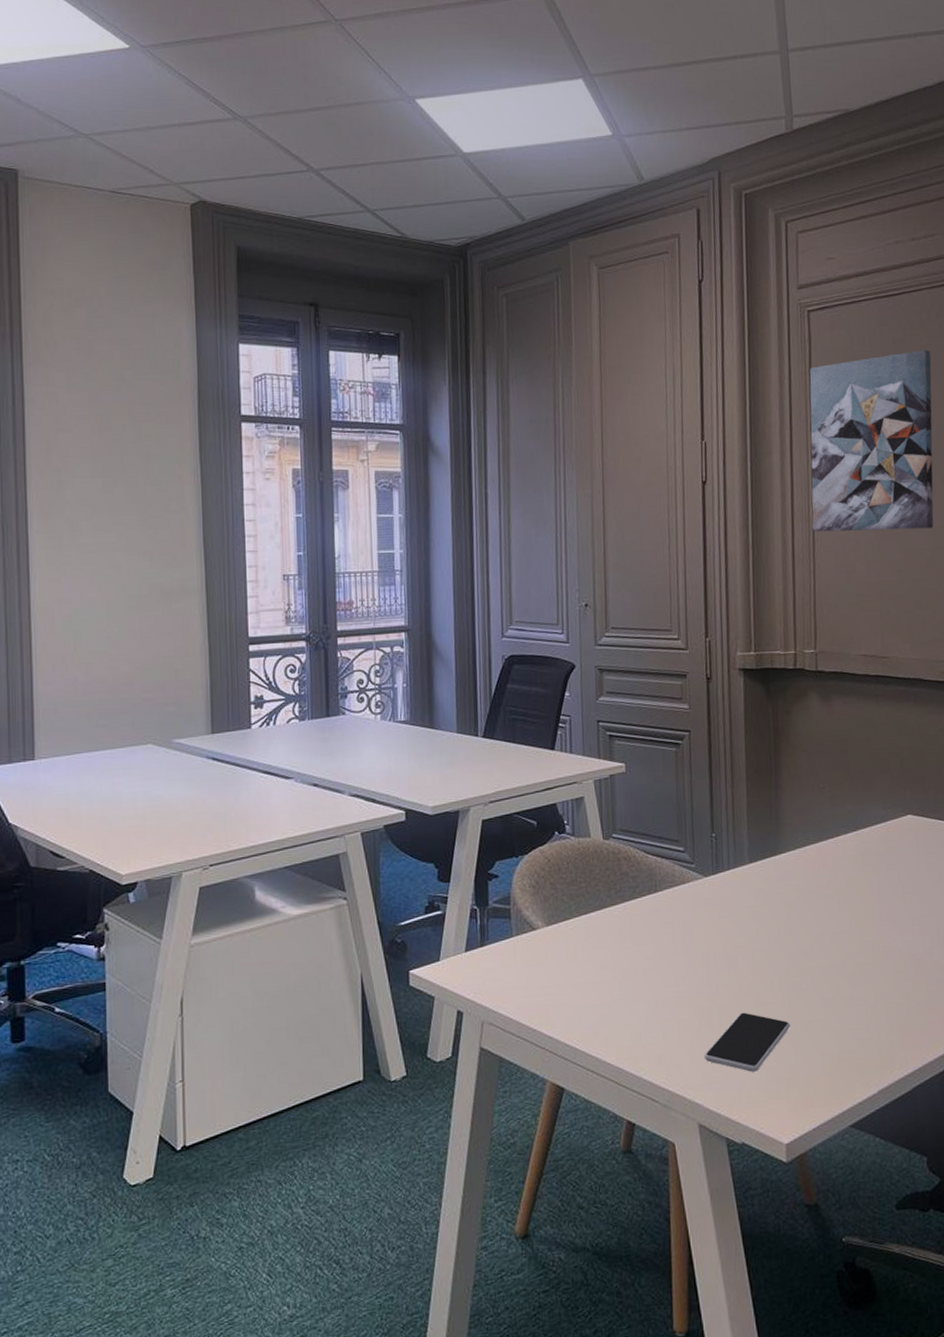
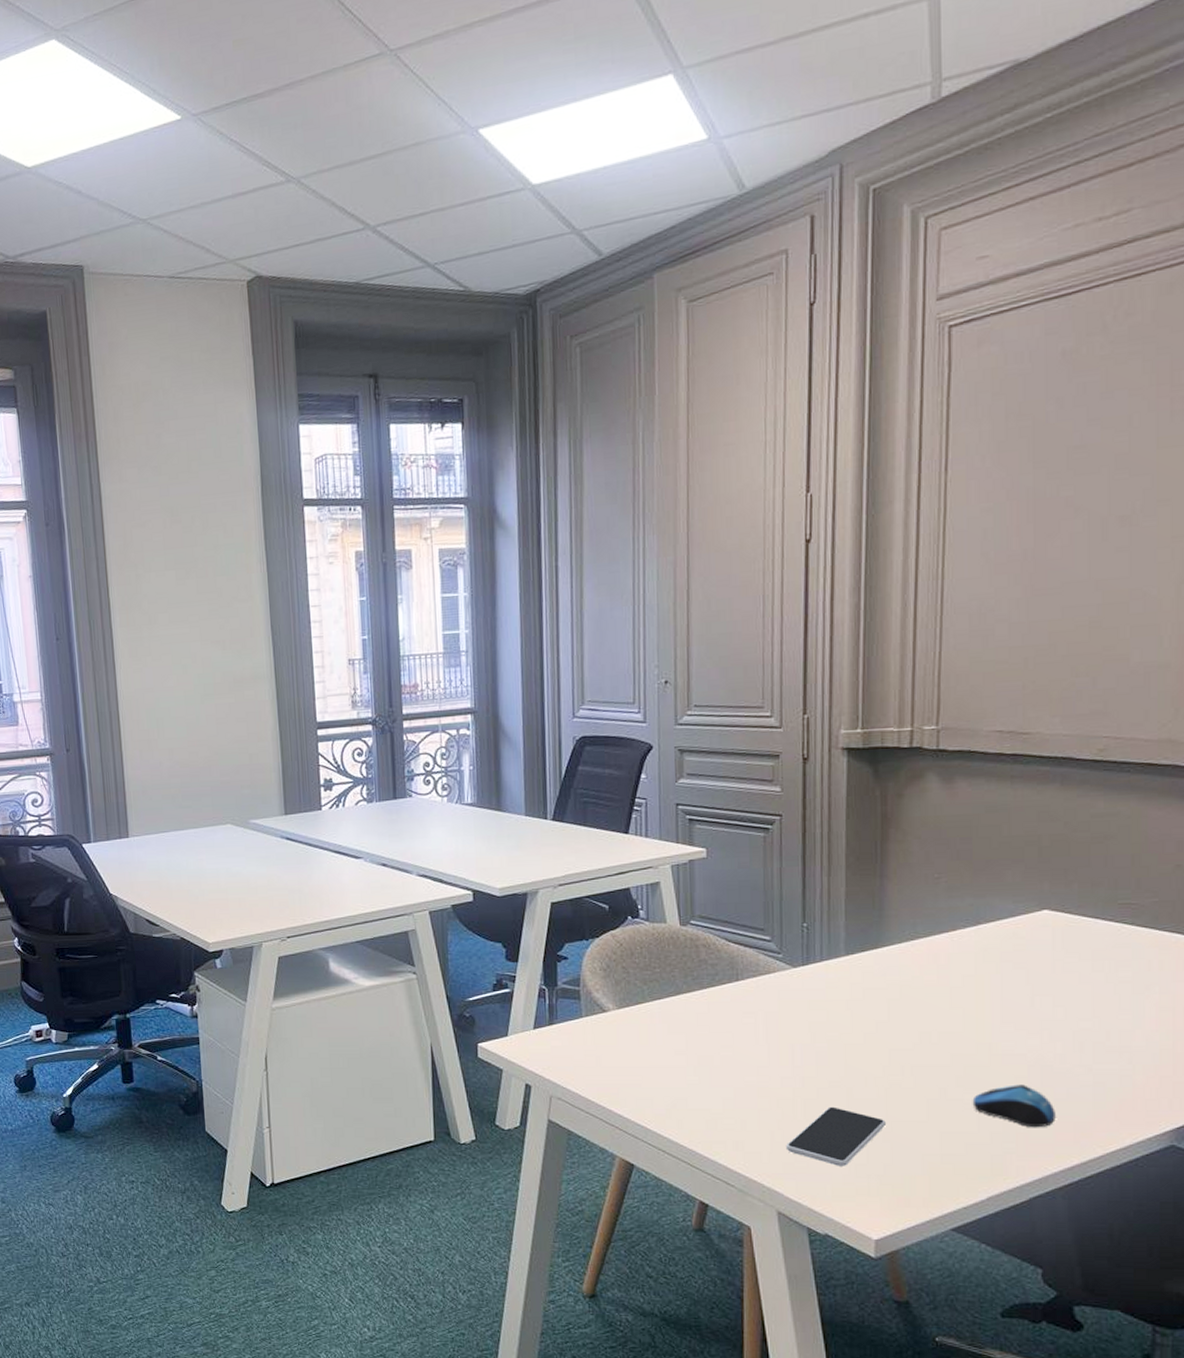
wall art: present [809,350,934,532] -> none [941,360,1114,592]
computer mouse: none [861,978,929,1020] -> present [972,1084,1056,1128]

